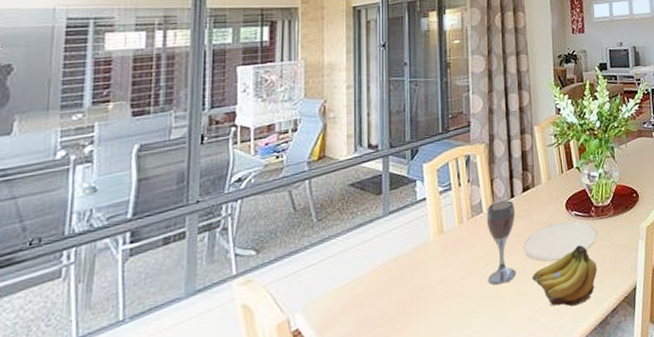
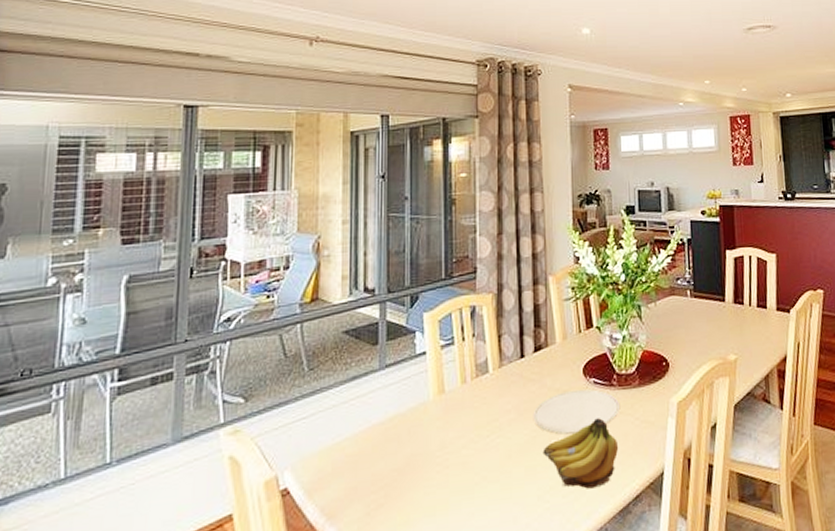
cup: present [486,200,517,285] -> none [492,360,526,457]

